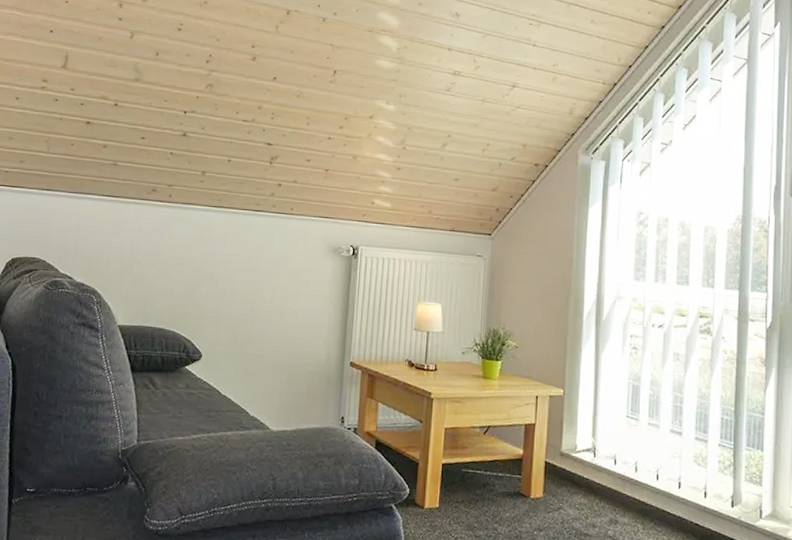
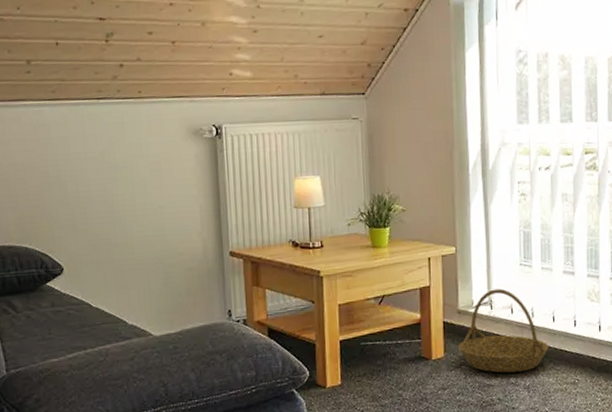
basket: none [558,437,651,527] -> present [458,288,549,373]

